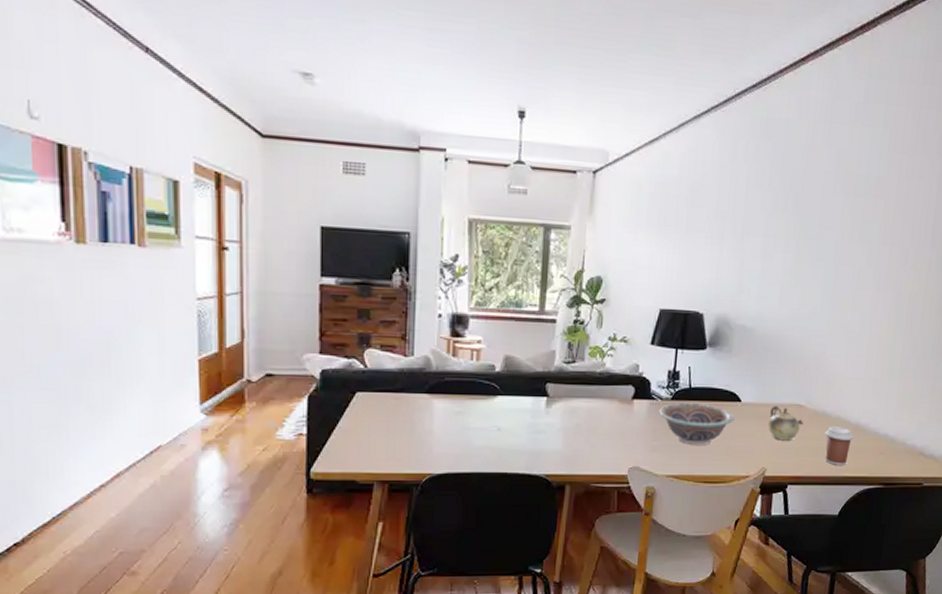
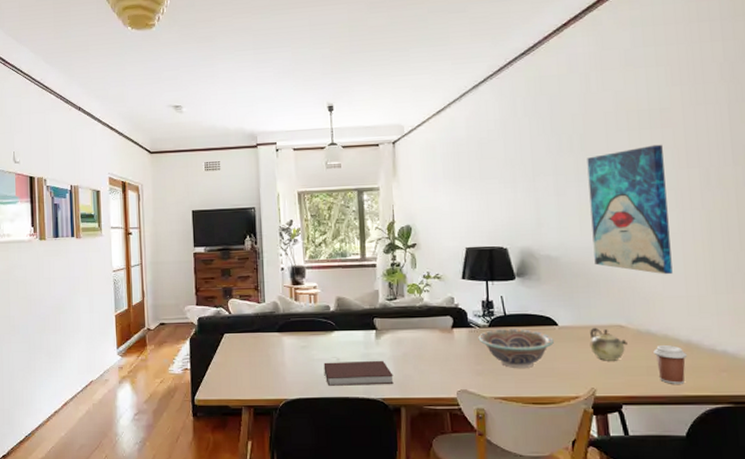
notebook: none [480,431,561,460] -> present [323,360,394,386]
wall art: none [787,215,872,356] -> present [587,144,673,275]

